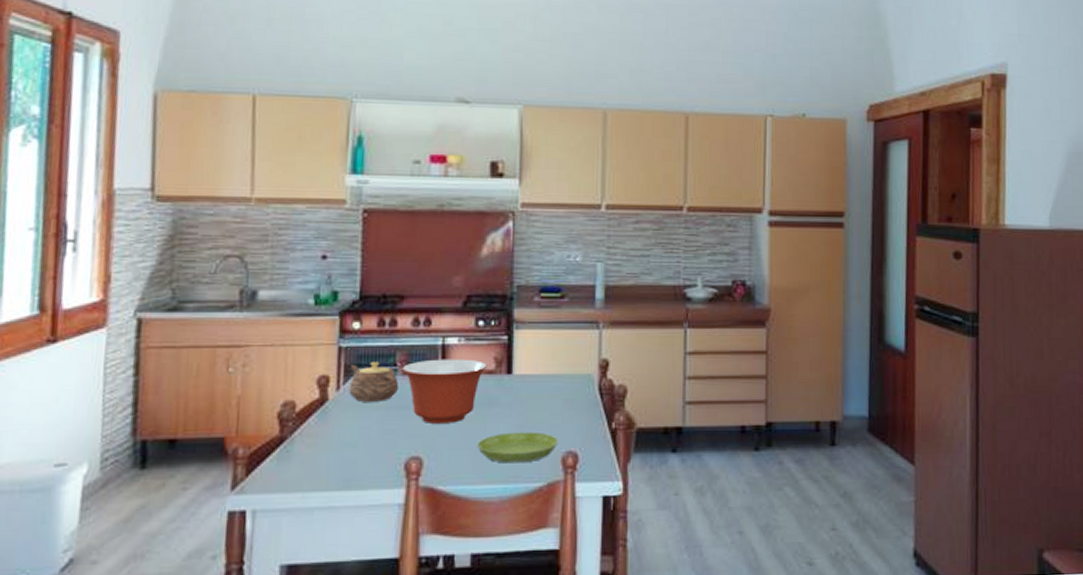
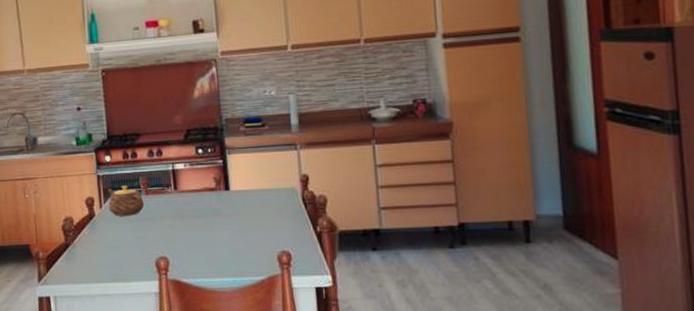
mixing bowl: present [402,359,488,423] -> none [145,180,209,231]
saucer: present [477,431,558,463] -> none [208,236,273,261]

